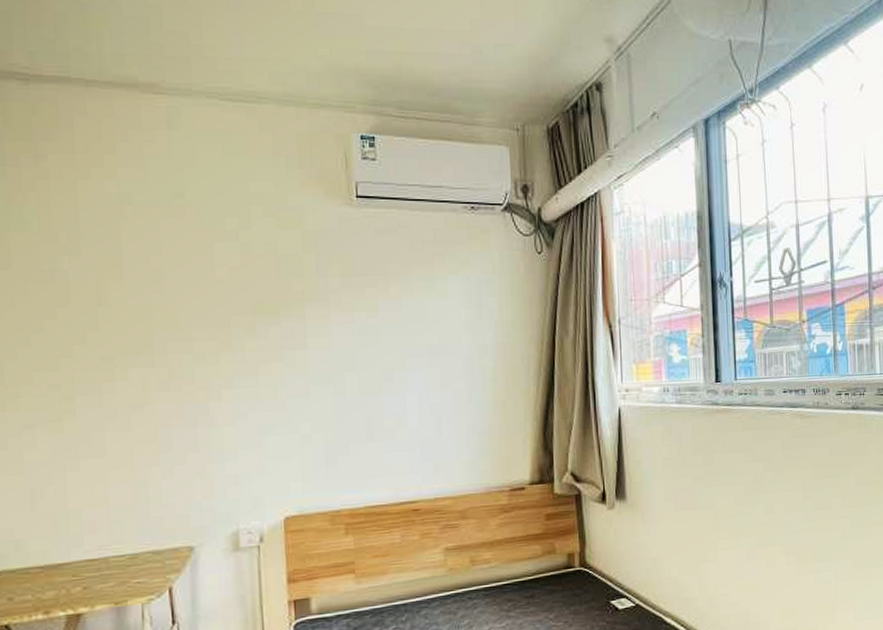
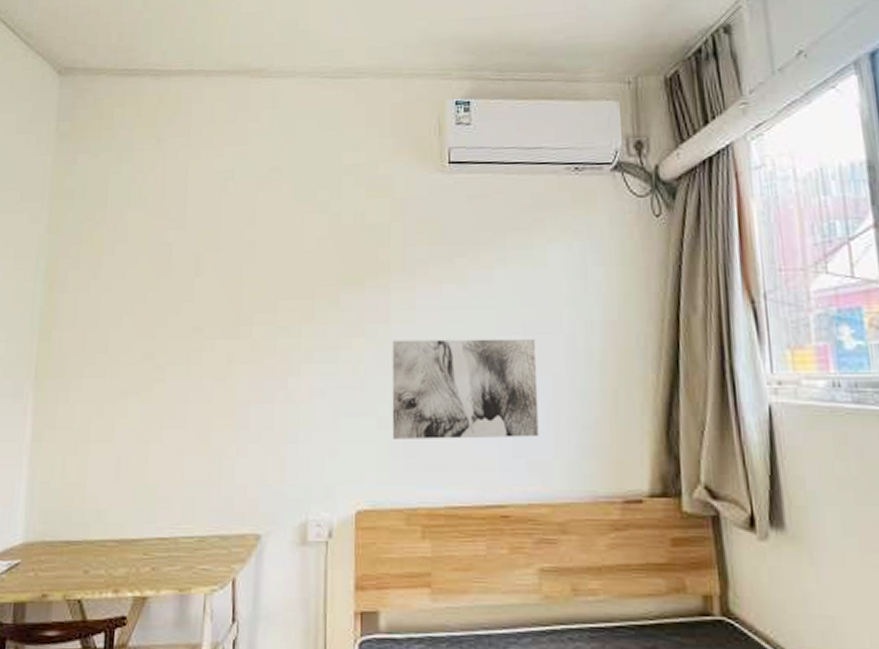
wall art: none [310,360,443,453] -> present [392,338,539,439]

